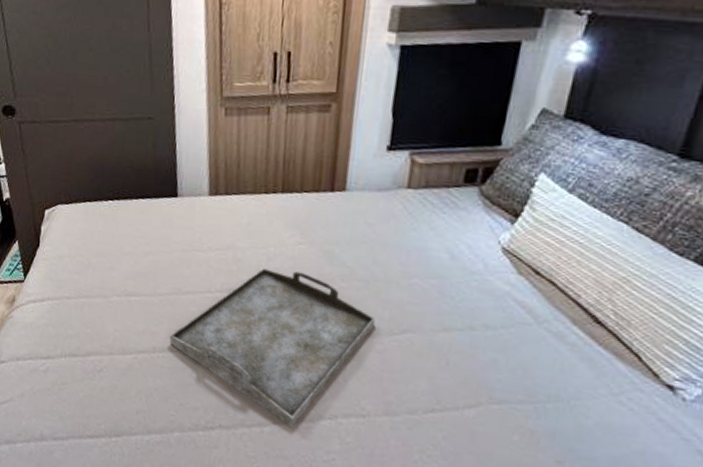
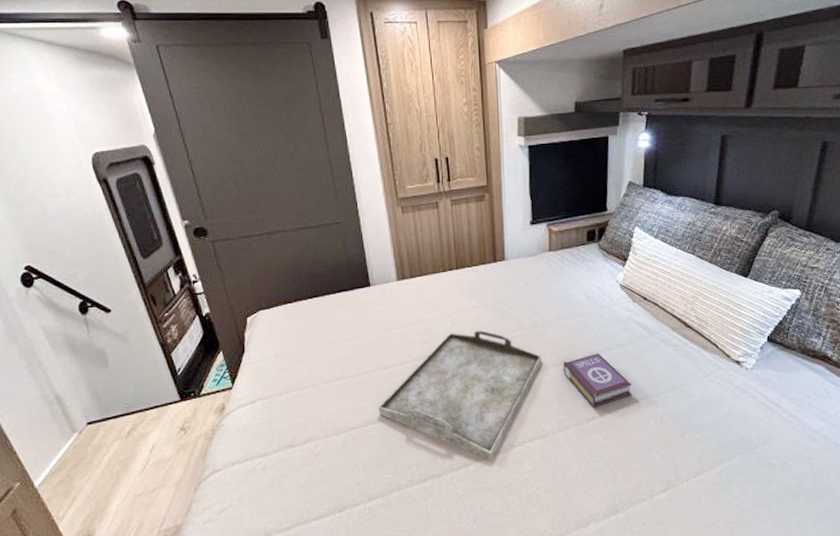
book: none [401,330,497,399] -> present [563,353,633,408]

